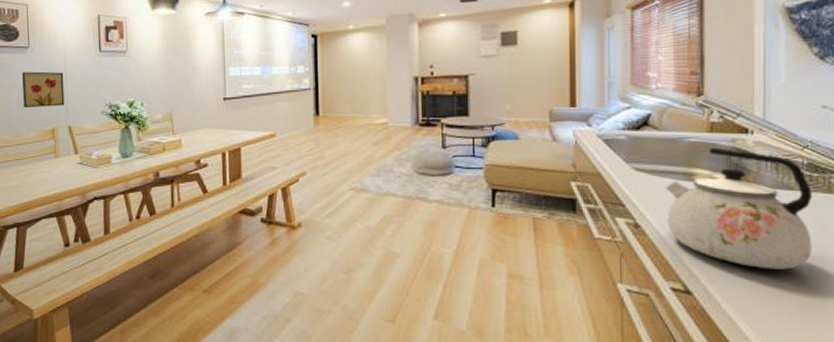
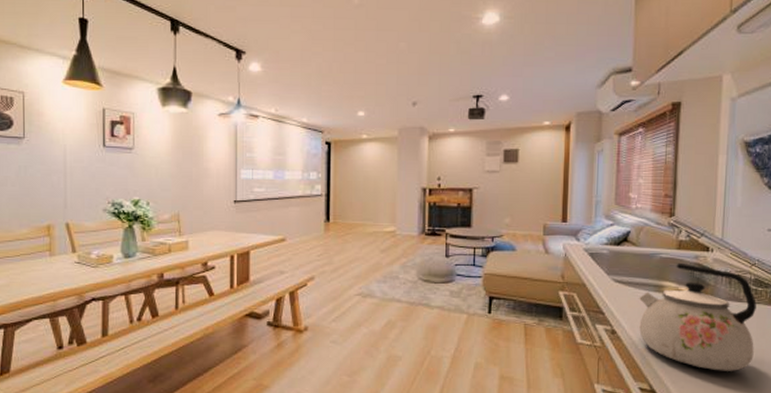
wall art: present [22,71,65,107] -> none [16,164,63,202]

